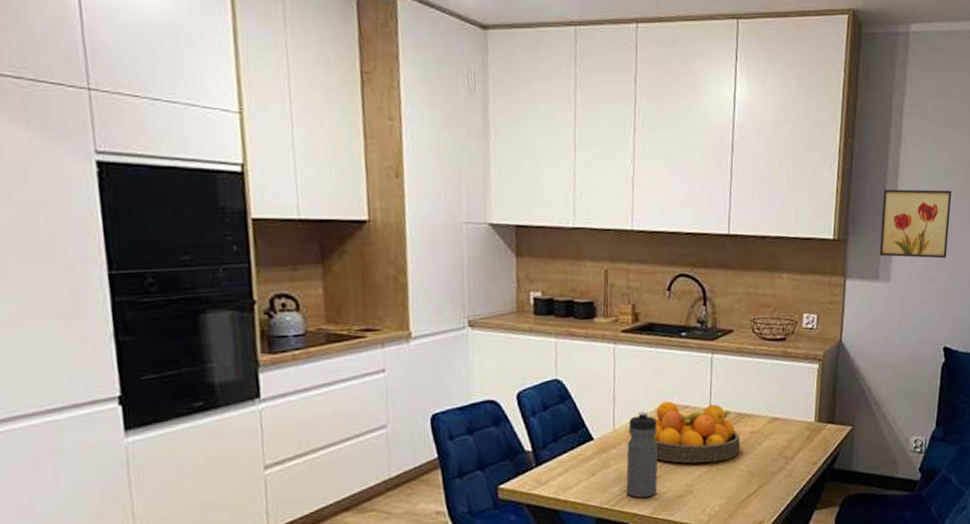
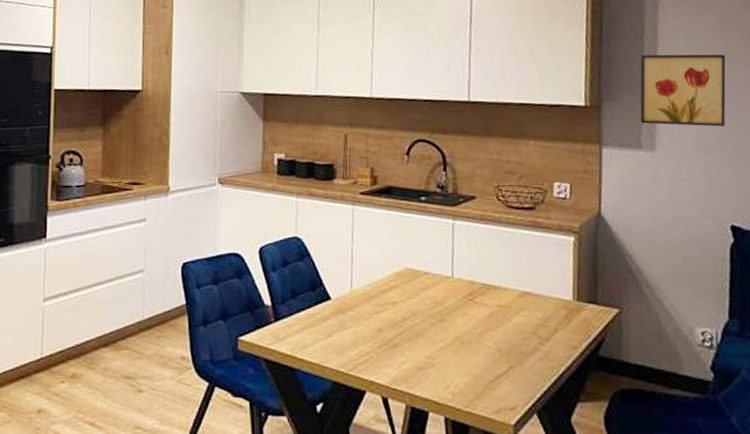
water bottle: present [626,411,658,498] -> none [363,274,397,366]
fruit bowl: present [654,401,741,463] -> none [392,266,487,335]

